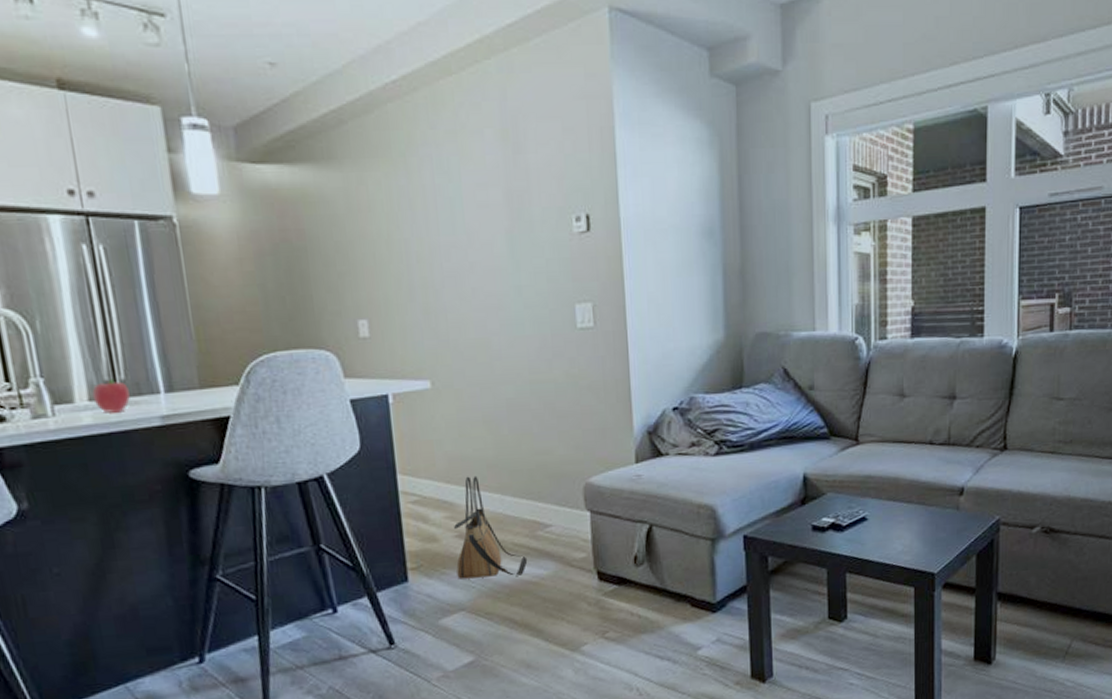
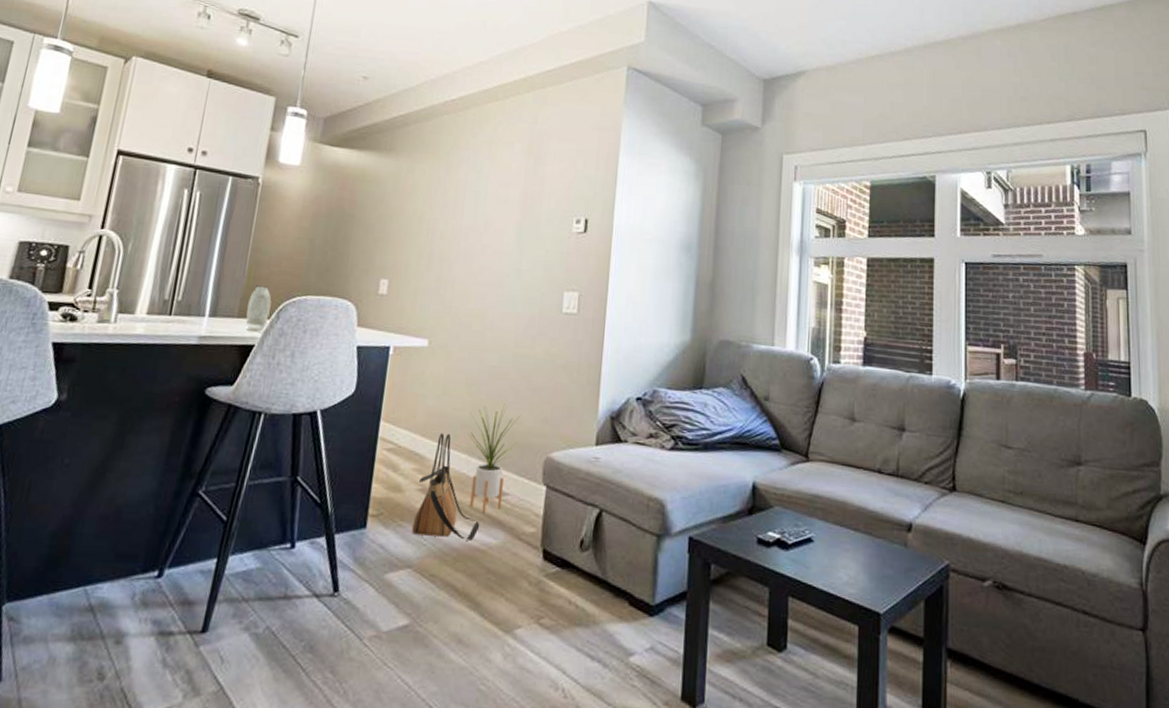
fruit: present [91,378,131,413] -> none [150,298,182,328]
vase: none [207,348,237,403] -> present [245,285,272,333]
house plant: none [494,437,551,548] -> present [469,405,521,513]

